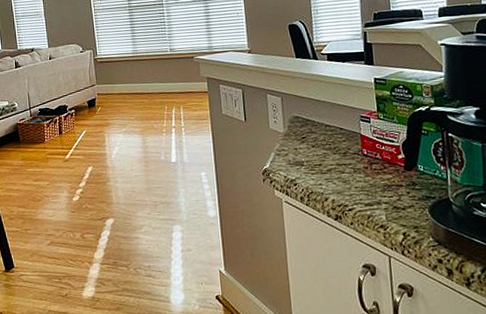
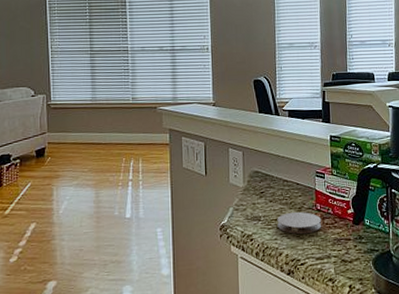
coaster: none [321,156,369,180] -> present [277,211,322,235]

